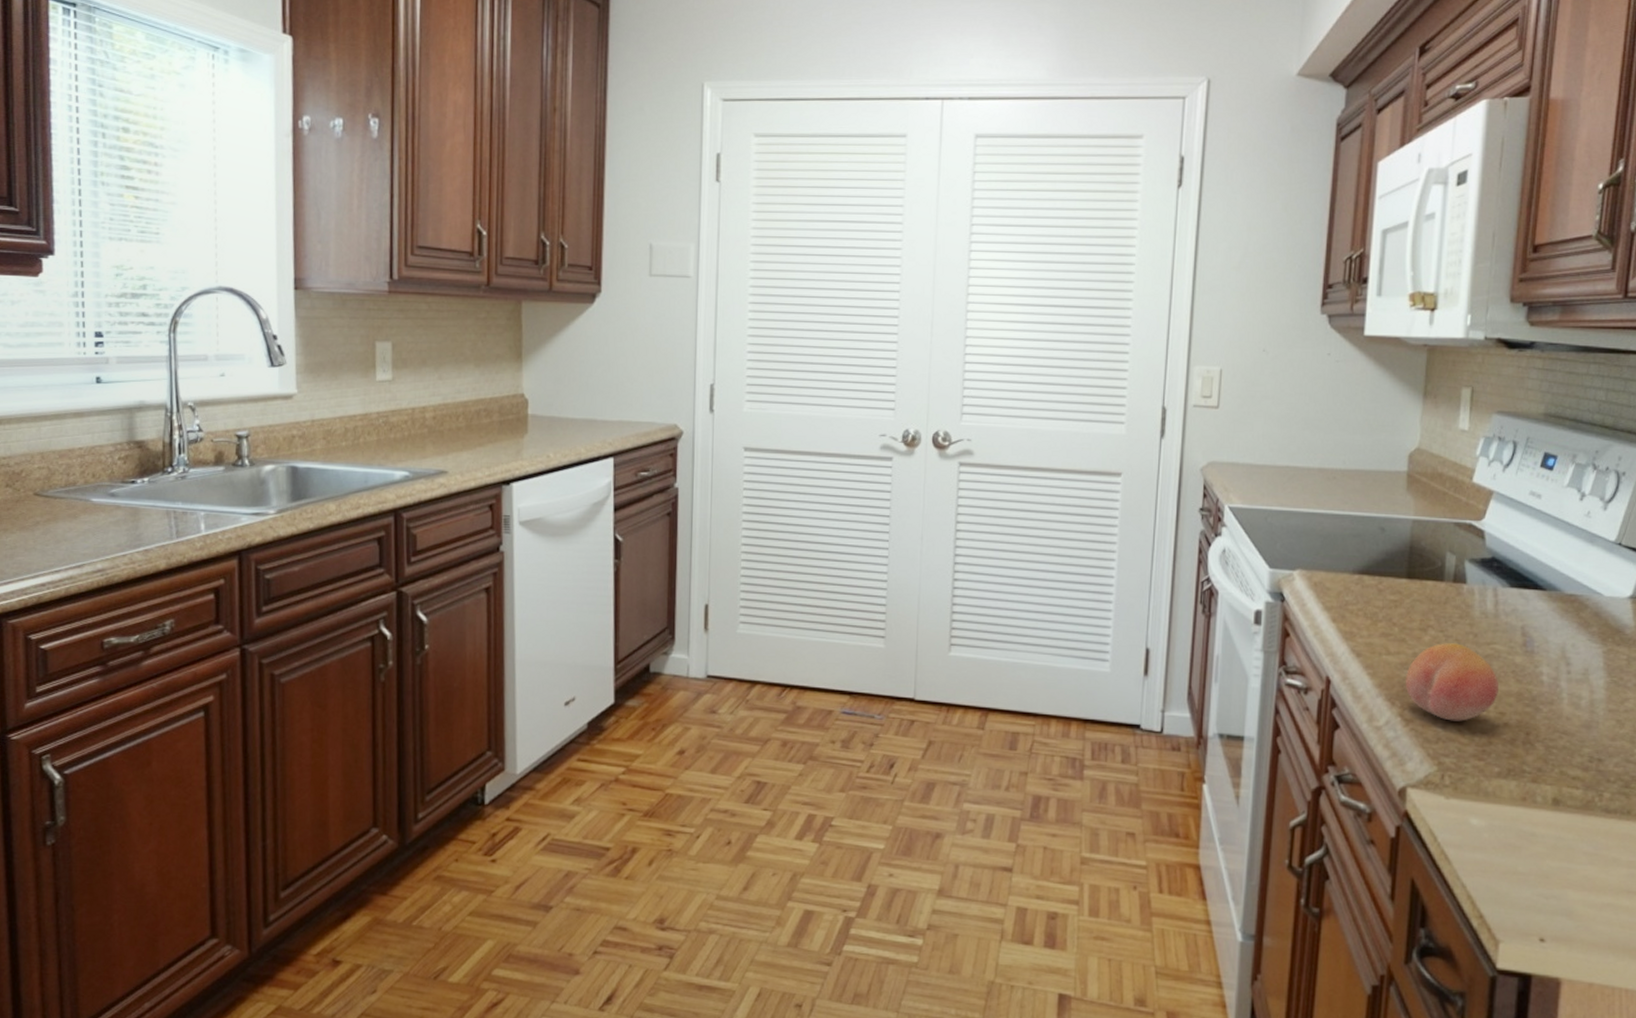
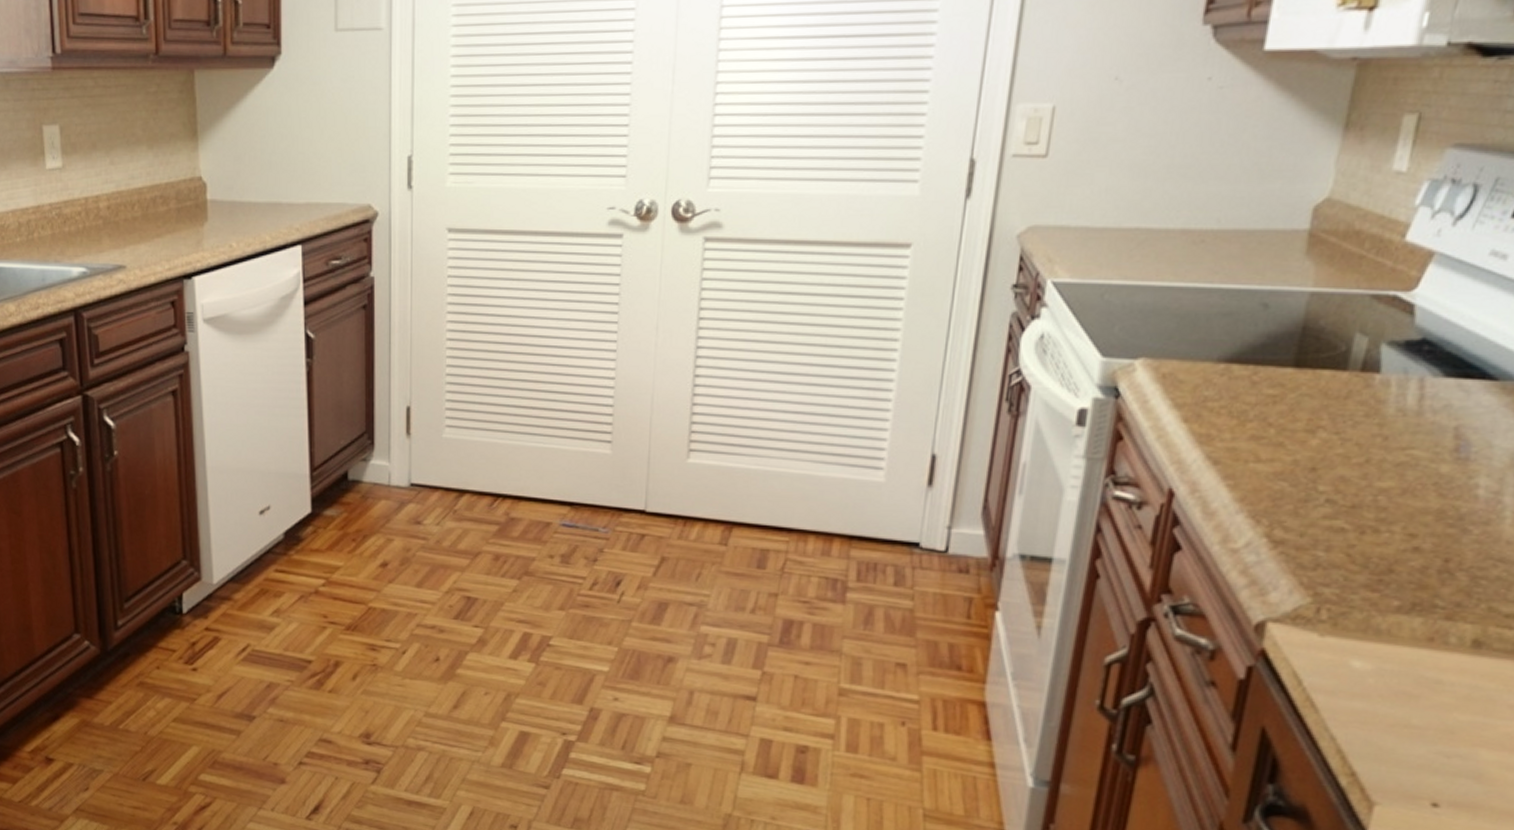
fruit: present [1405,643,1498,721] -> none [1277,448,1412,544]

